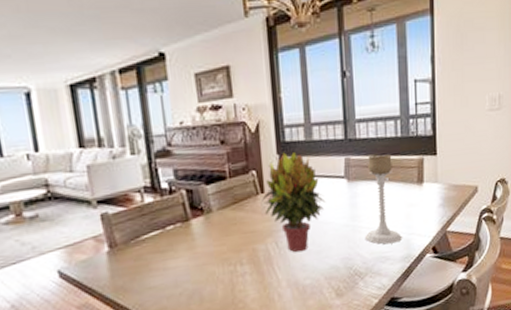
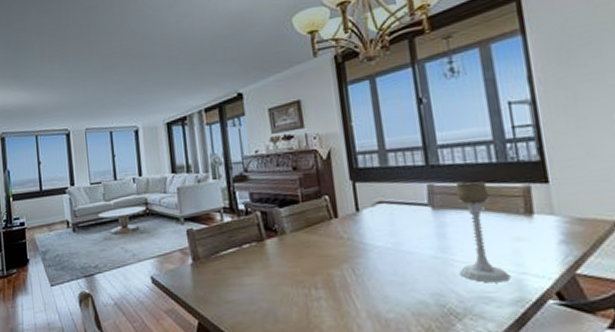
potted plant: present [262,151,326,252] -> none [336,177,408,282]

